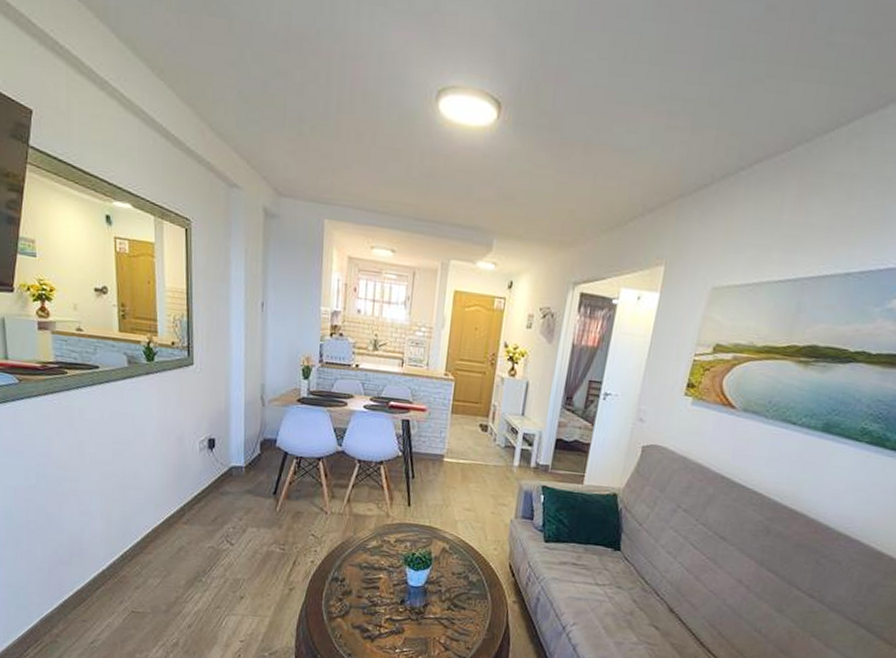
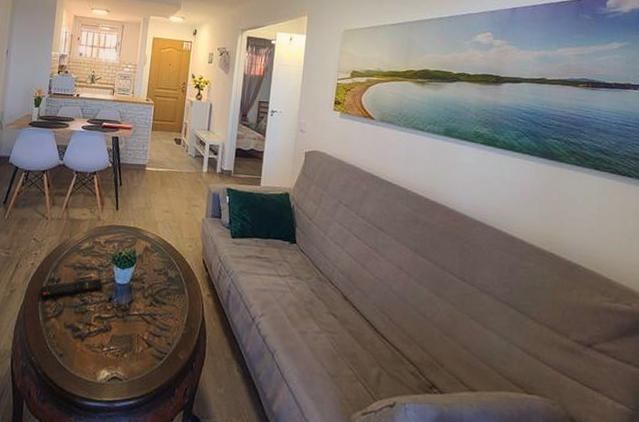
remote control: none [322,579,394,598] -> present [39,278,103,298]

